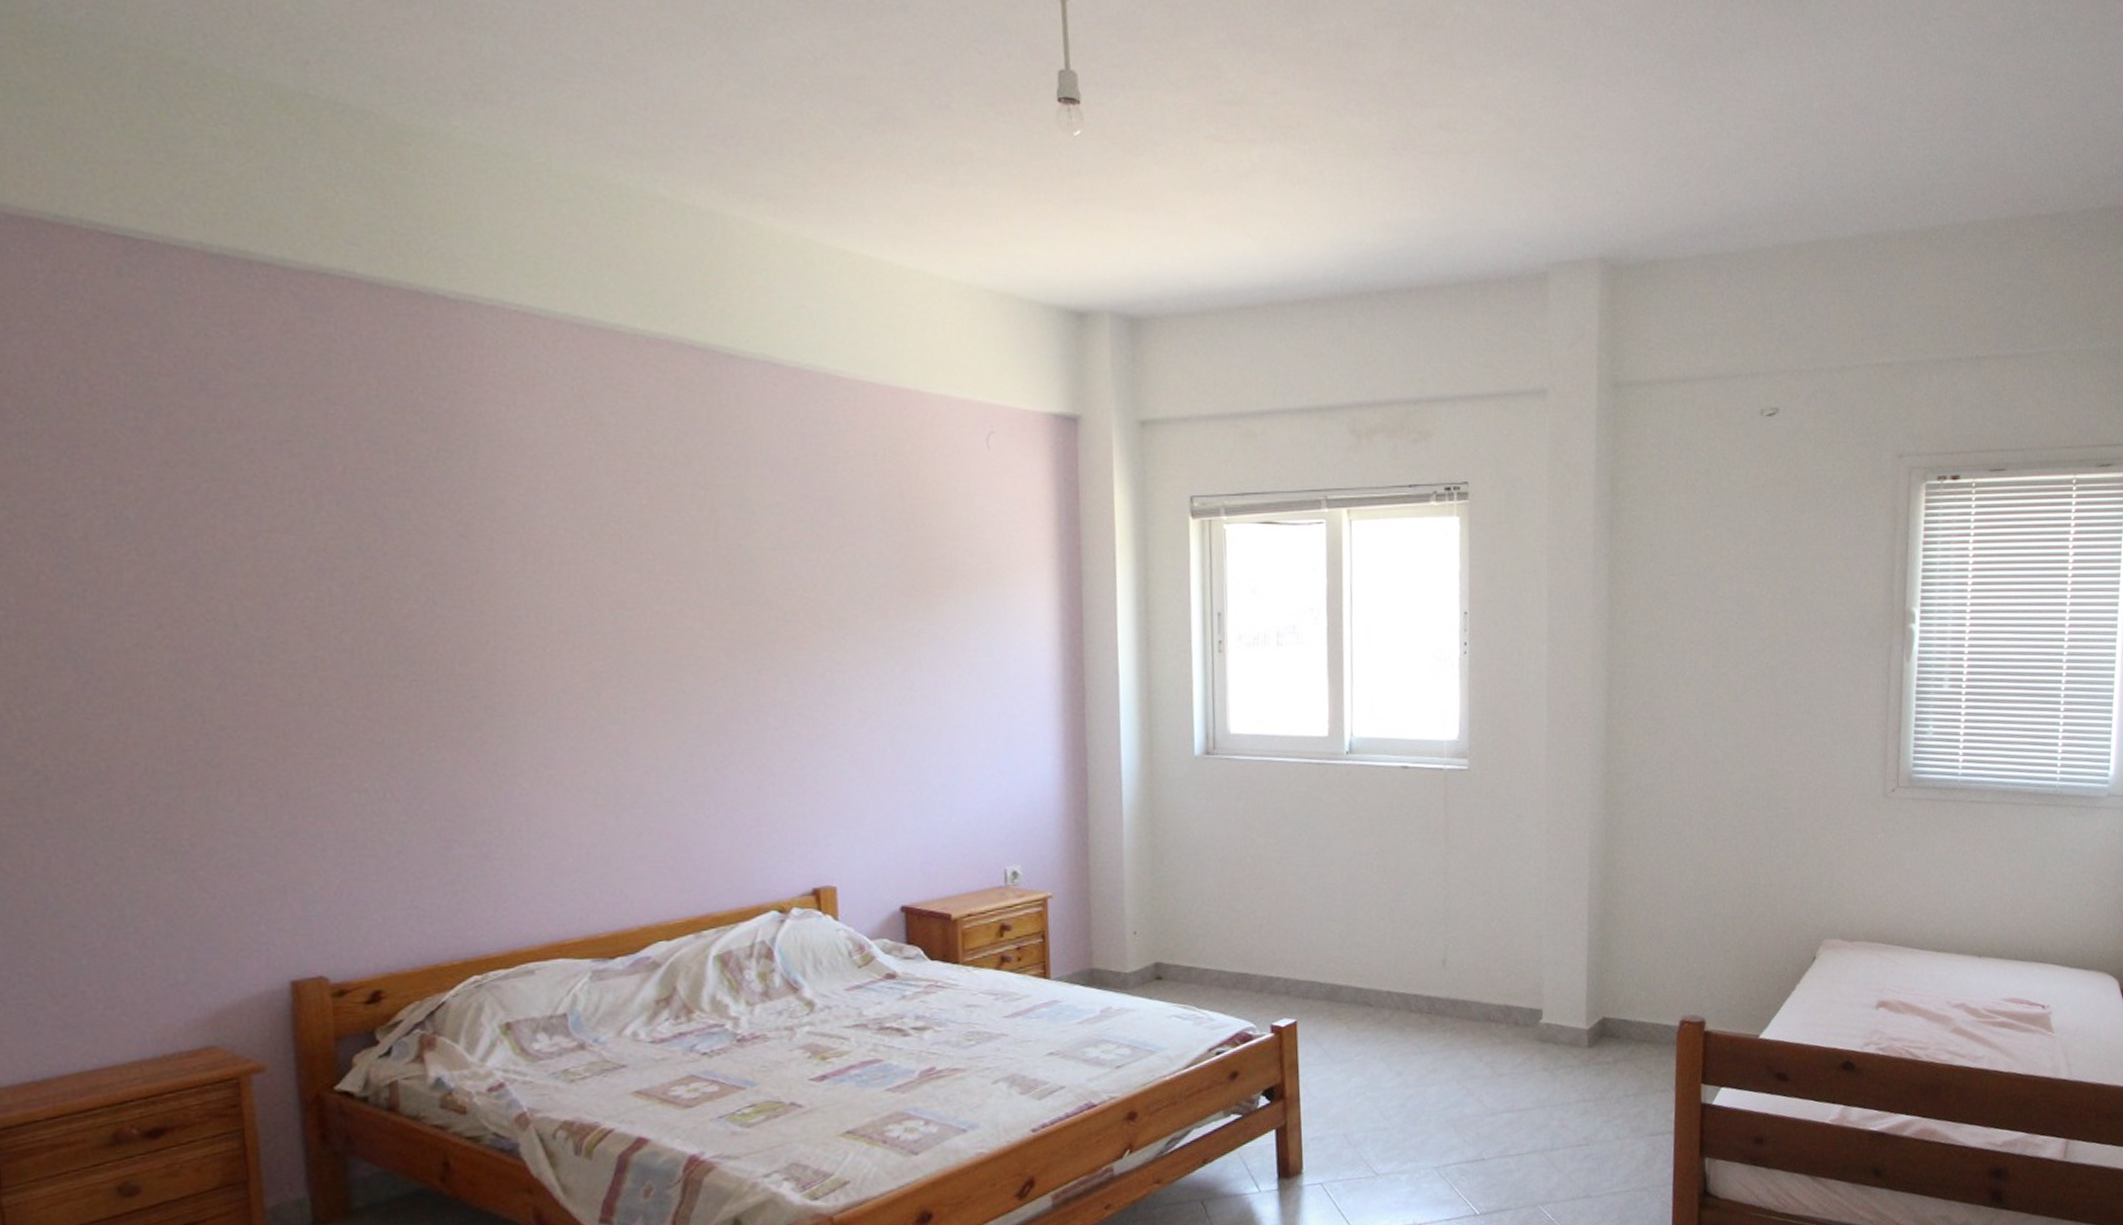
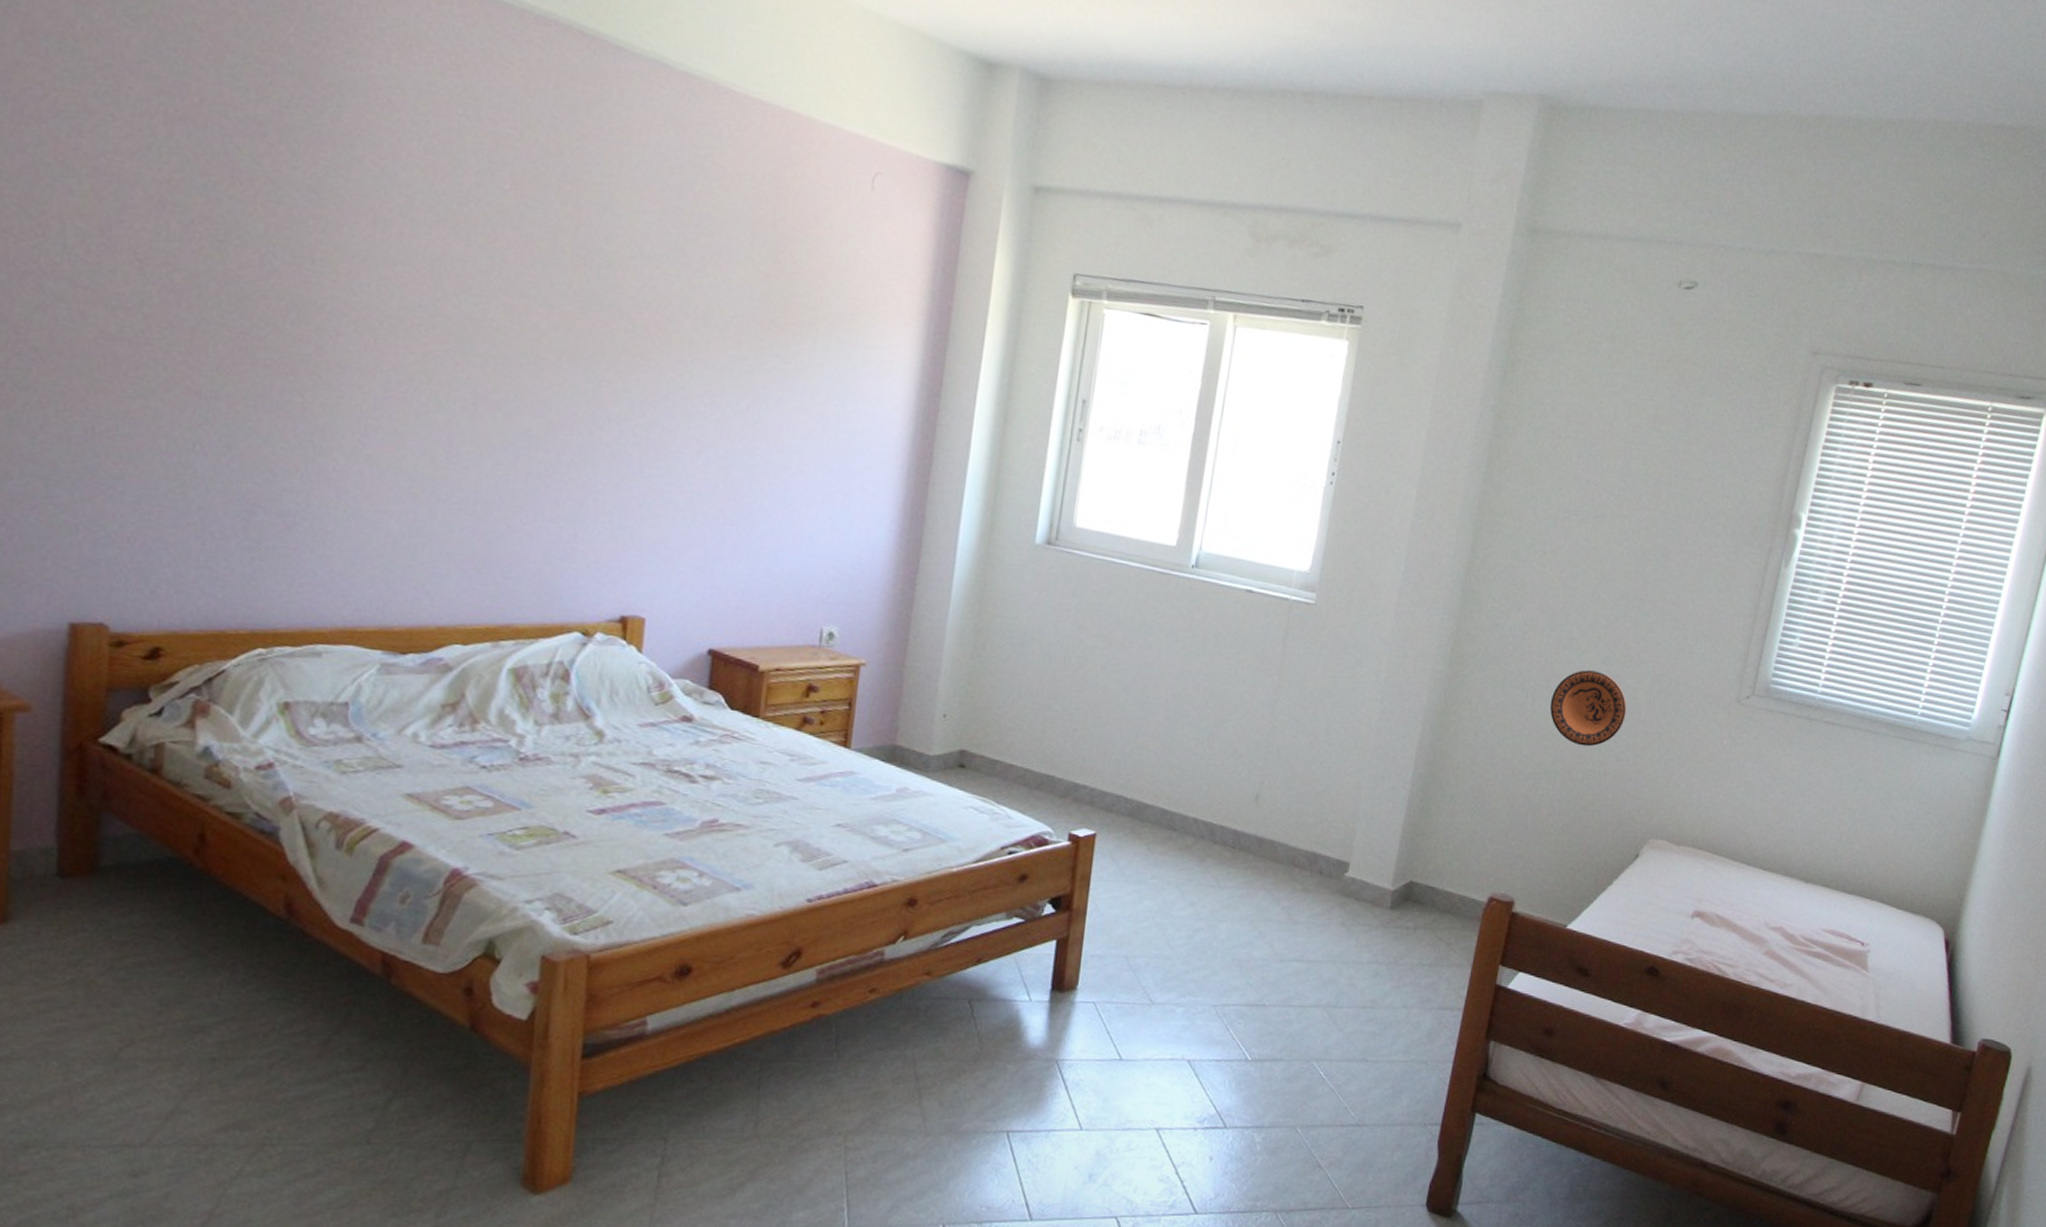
decorative plate: none [1707,789,1781,862] -> present [1549,670,1627,747]

